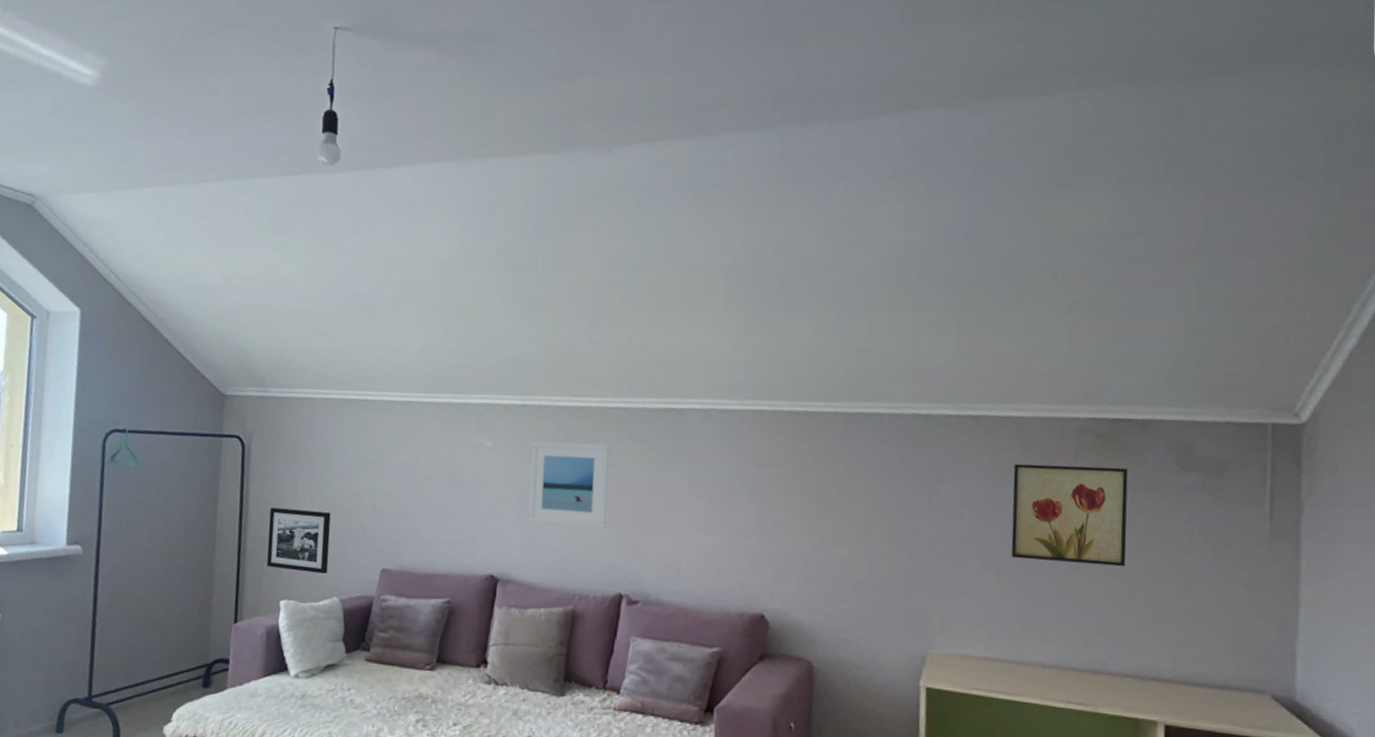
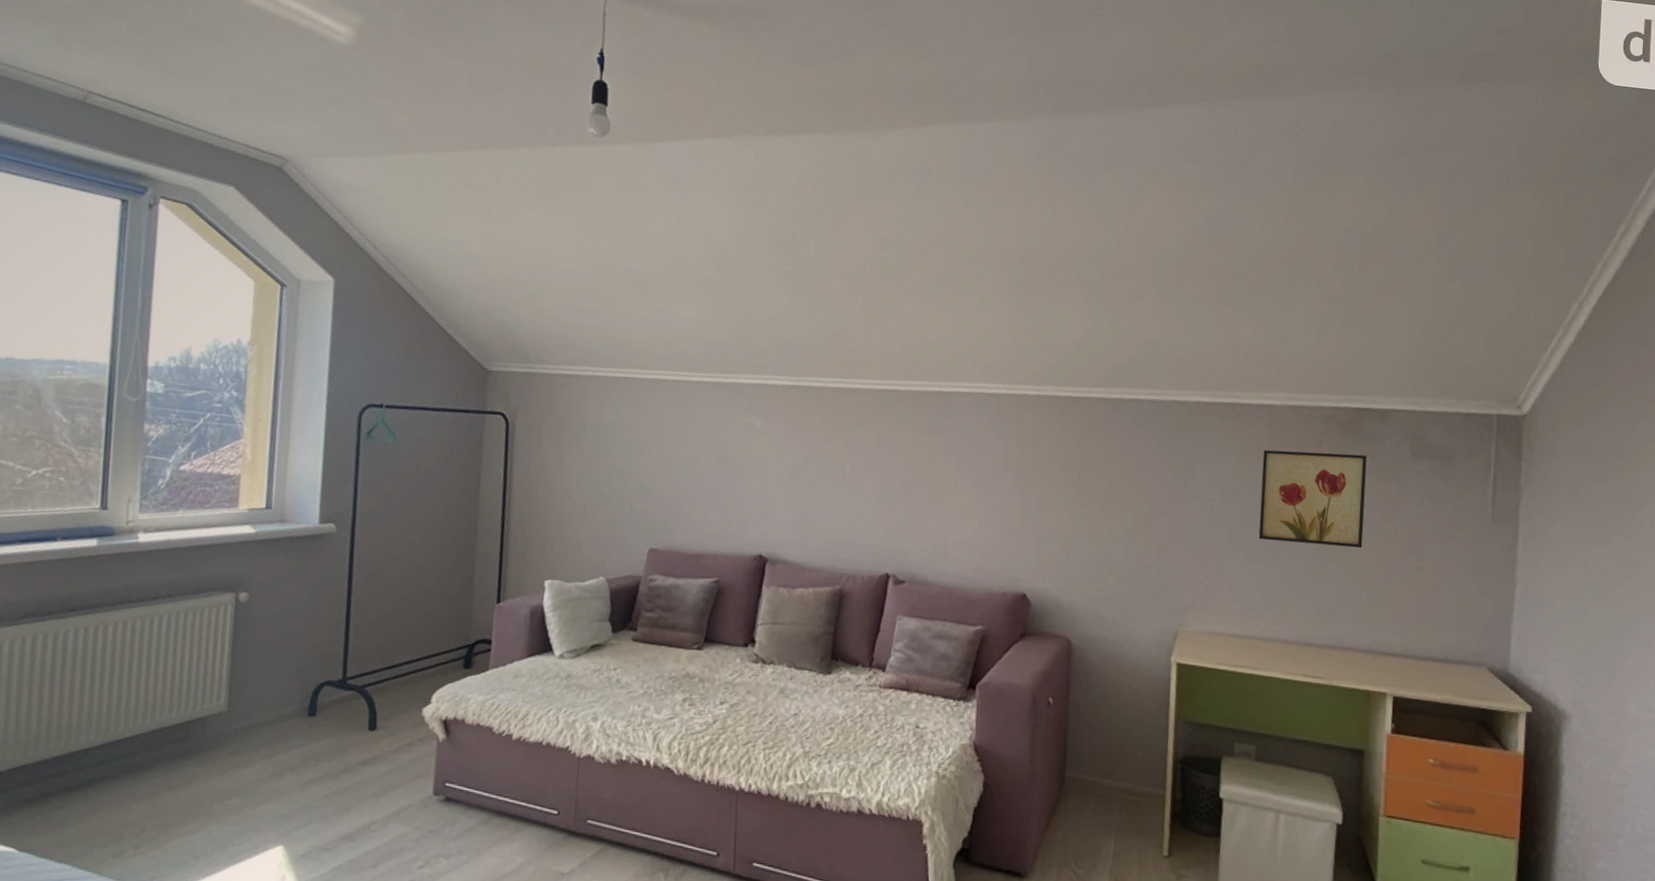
picture frame: present [266,507,331,574] -> none [531,486,598,554]
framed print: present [528,441,610,529] -> none [797,422,879,509]

